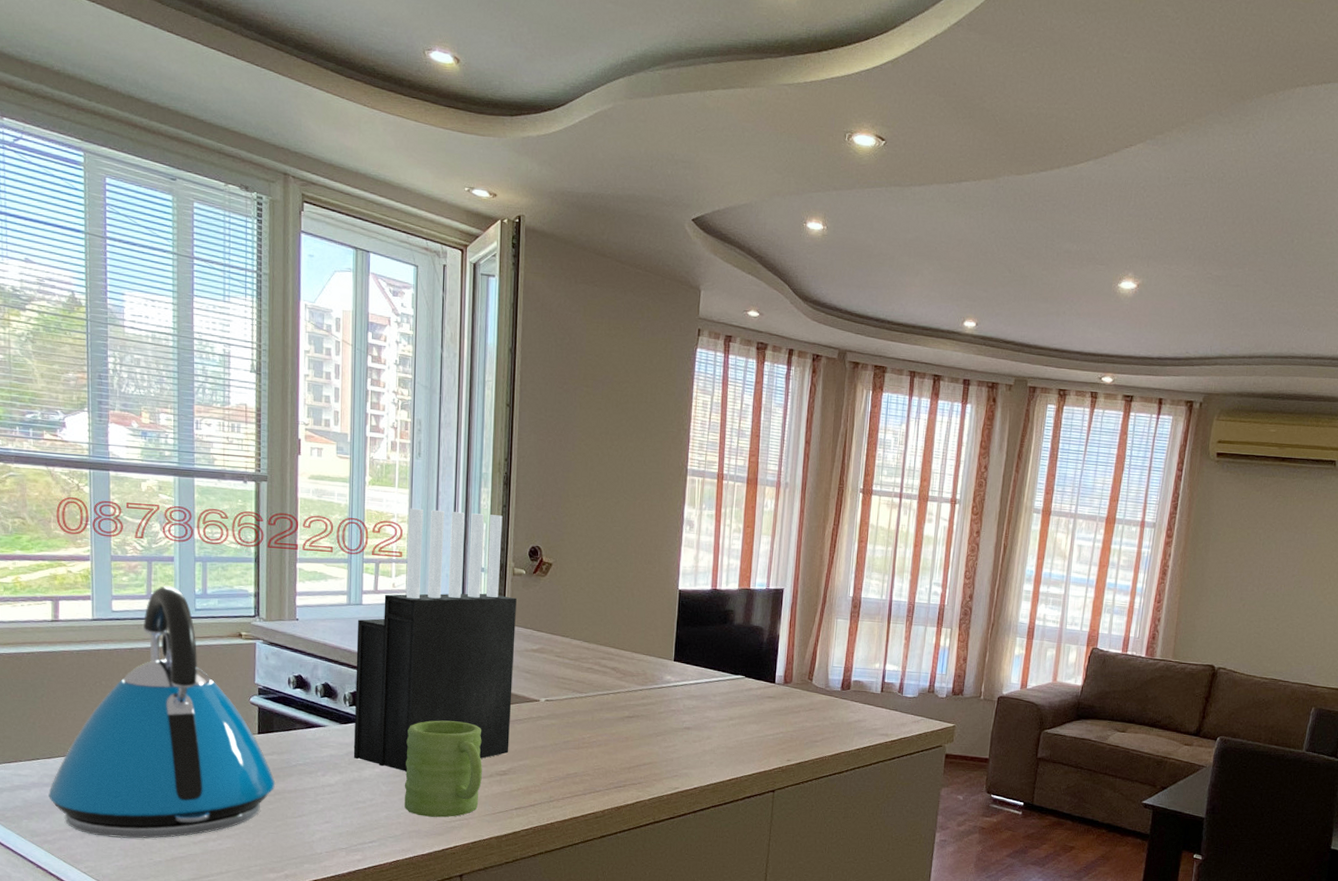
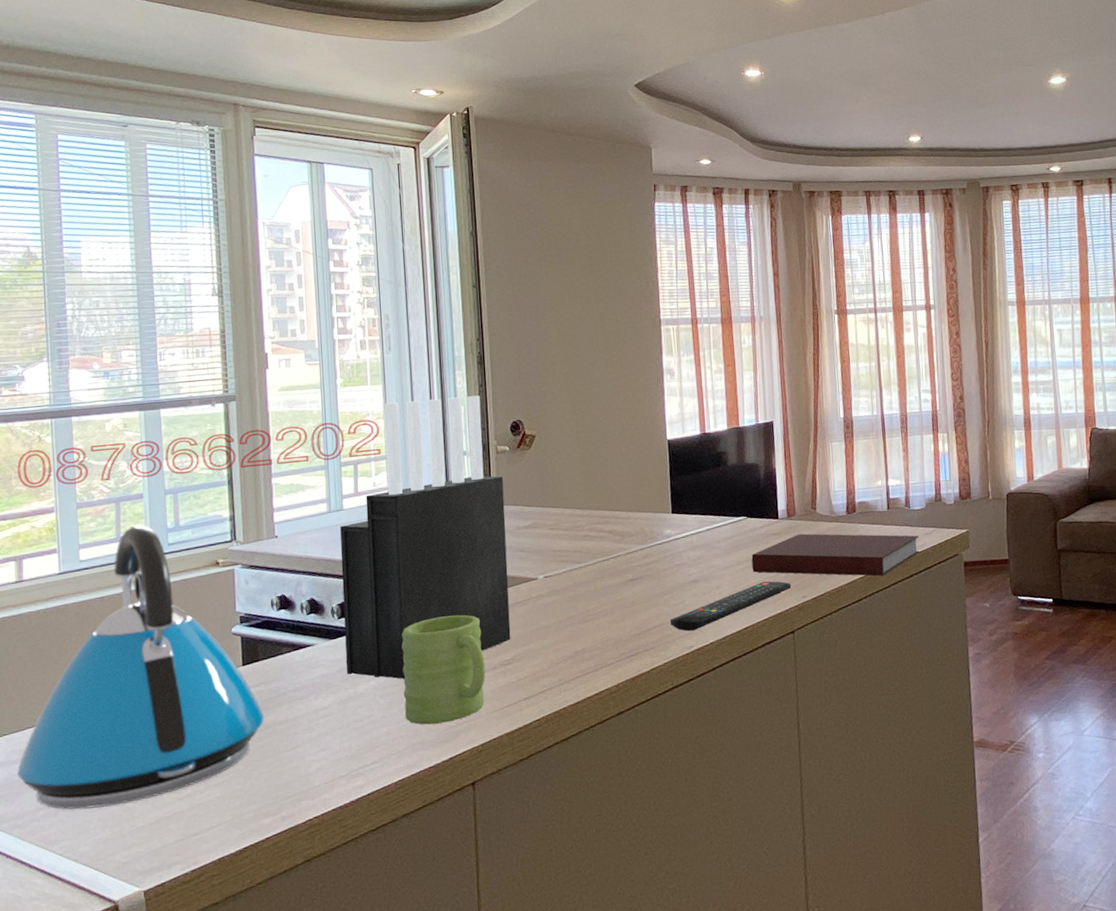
remote control: none [659,739,778,774] -> present [670,581,791,632]
notebook: none [743,701,906,754] -> present [751,533,920,576]

